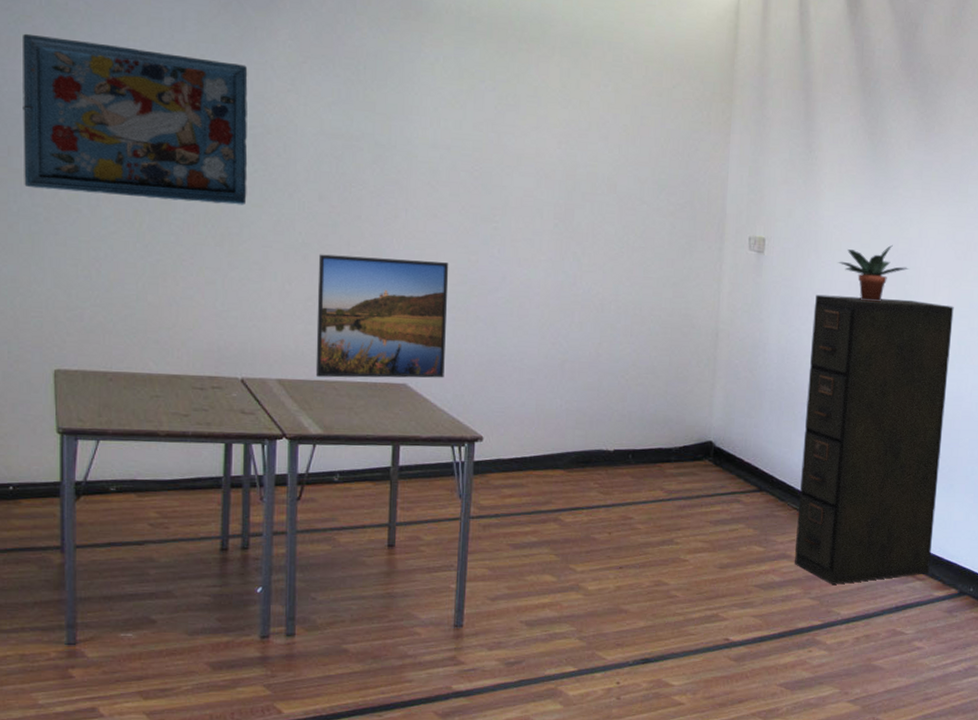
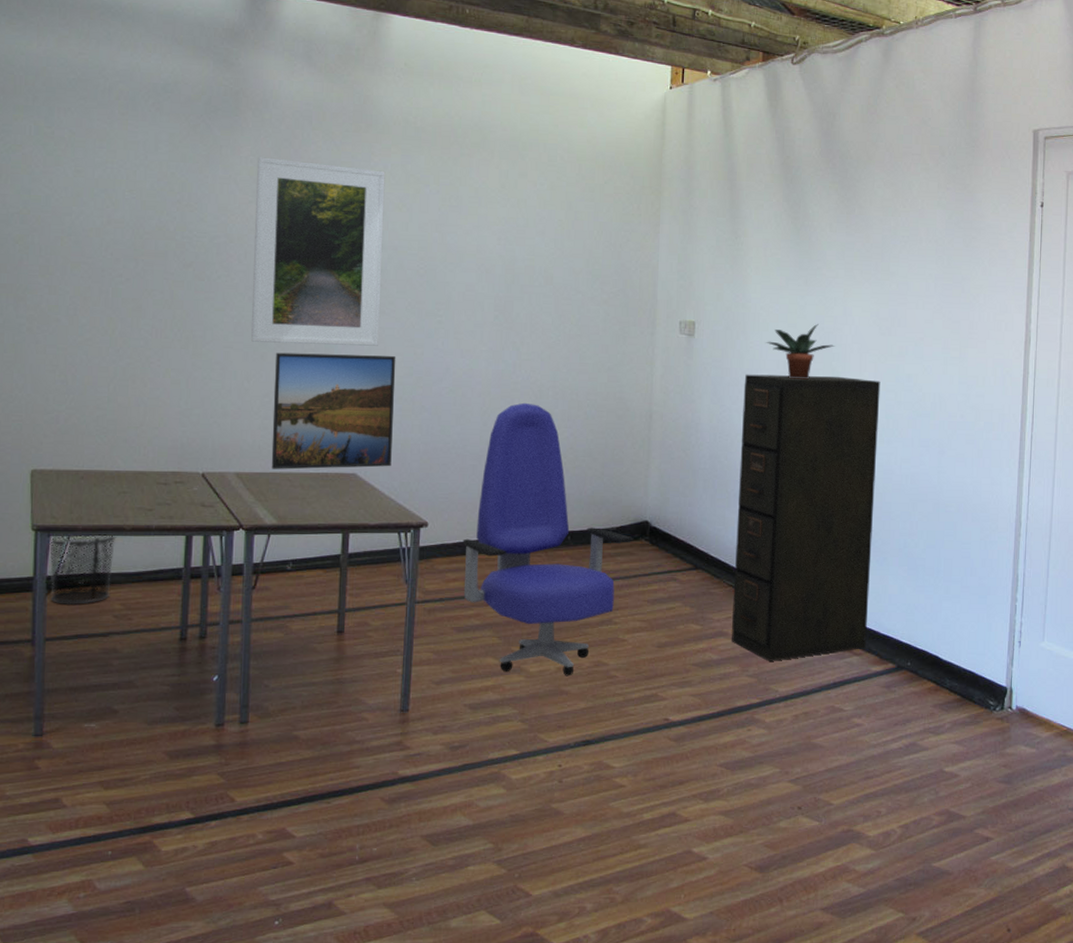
rug: present [23,33,248,205] -> none [10,161,213,310]
waste bin: none [77,438,150,513] -> present [49,534,117,606]
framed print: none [292,42,437,251] -> present [251,157,386,346]
office chair: none [519,316,697,595] -> present [463,402,634,677]

